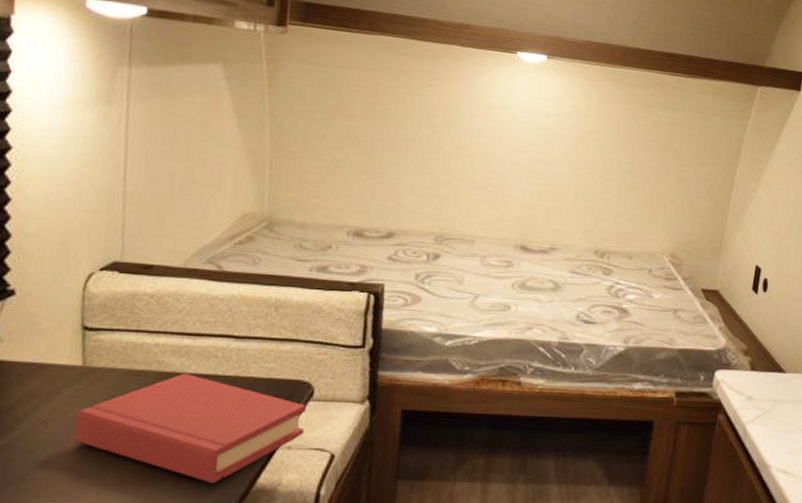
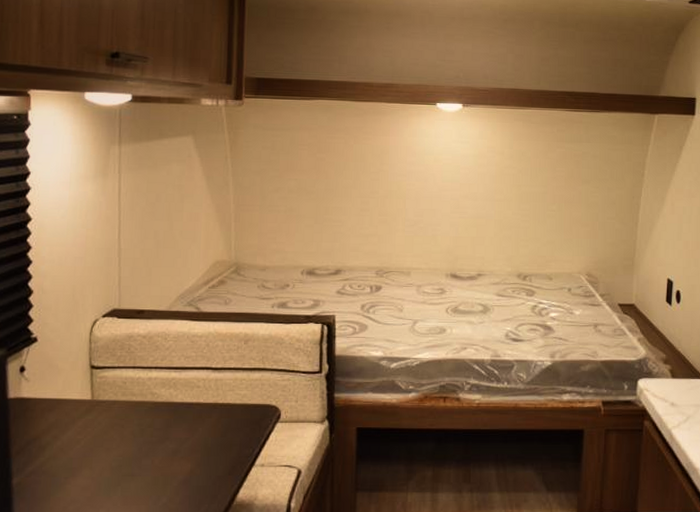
hardback book: present [75,373,306,484] -> none [87,402,275,500]

